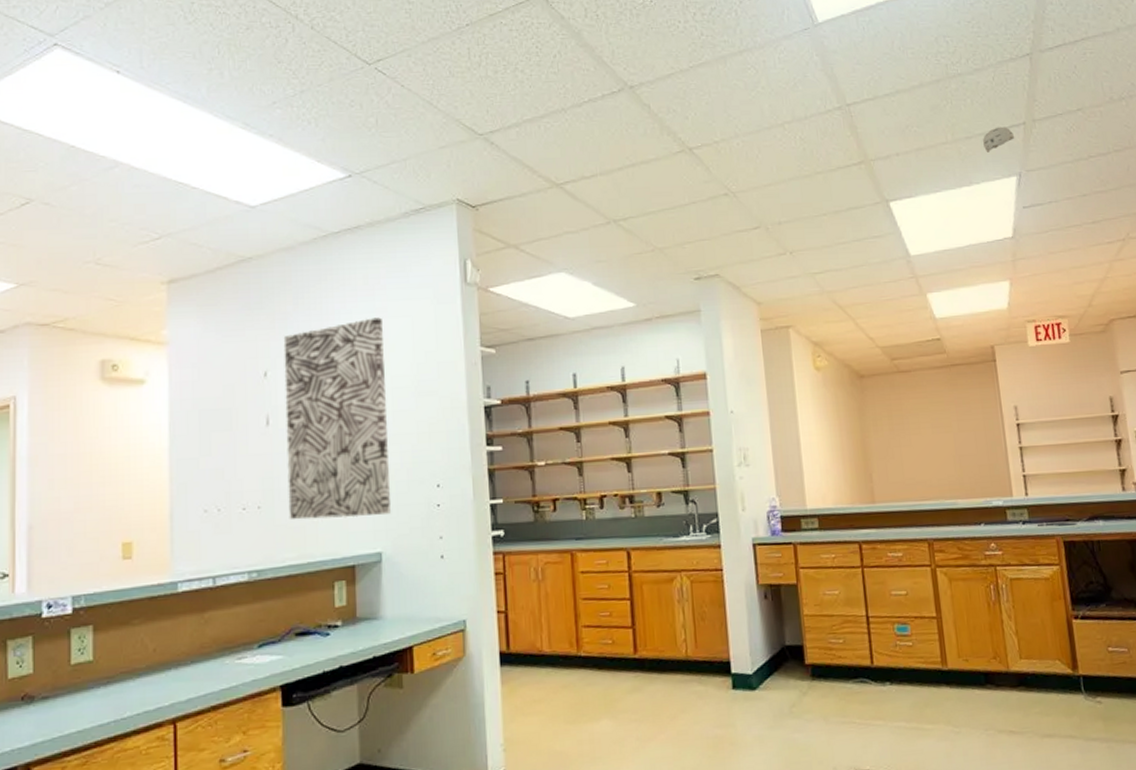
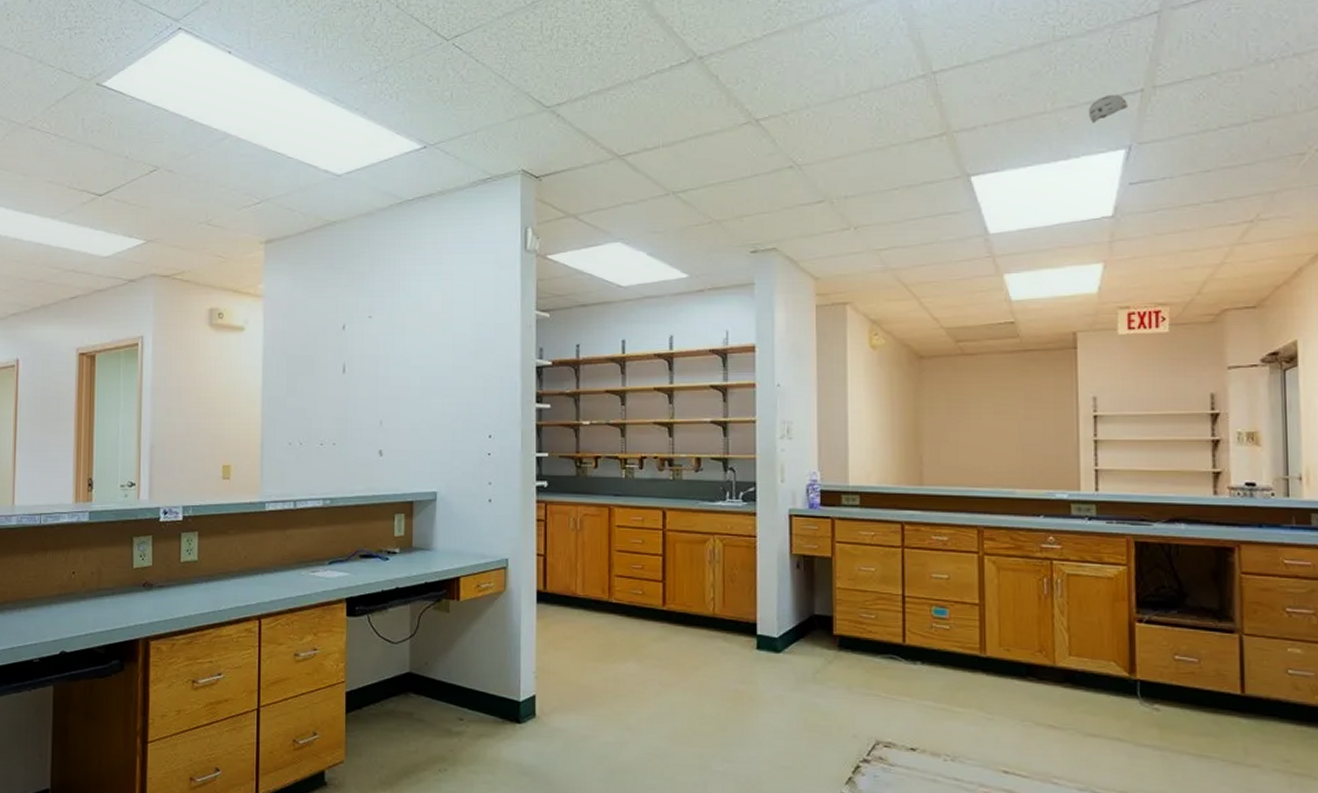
wall art: present [283,317,392,520] -> none [359,280,448,459]

